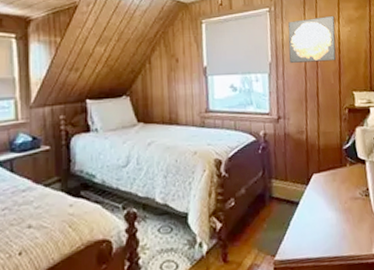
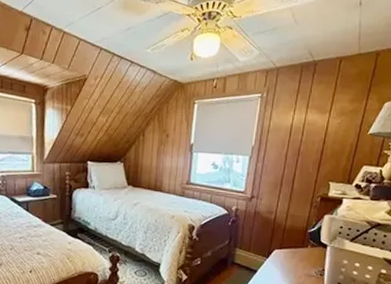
wall art: present [288,15,336,63] -> none [271,106,327,151]

